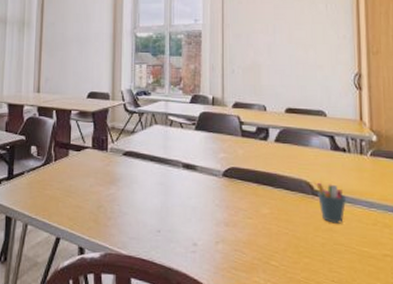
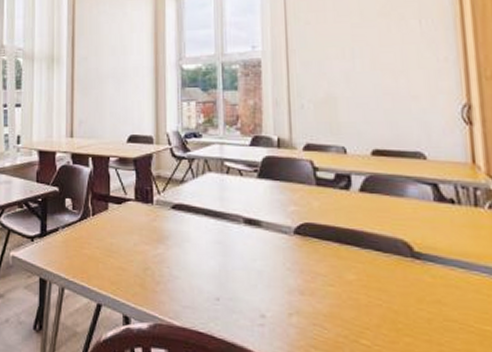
pen holder: present [316,182,347,224] -> none [416,241,459,295]

